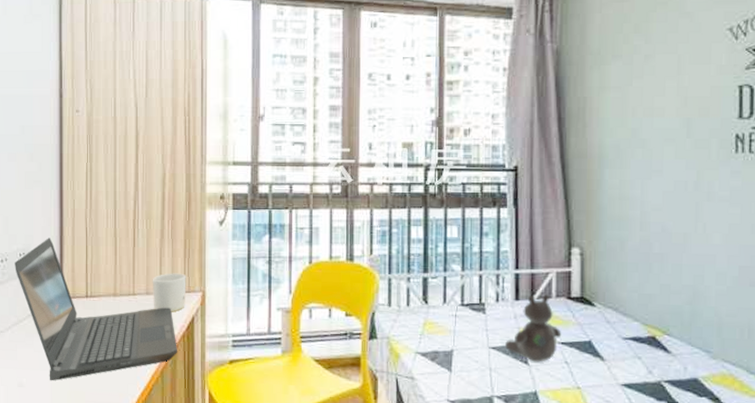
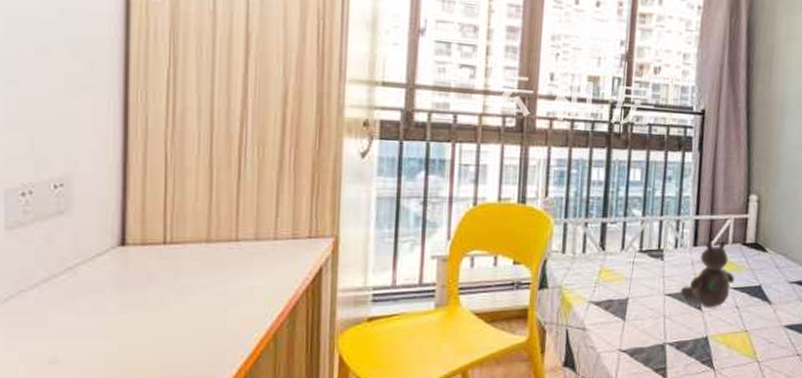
laptop computer: present [15,238,177,381] -> none [45,164,298,354]
mug: present [152,273,187,312] -> none [264,214,314,262]

